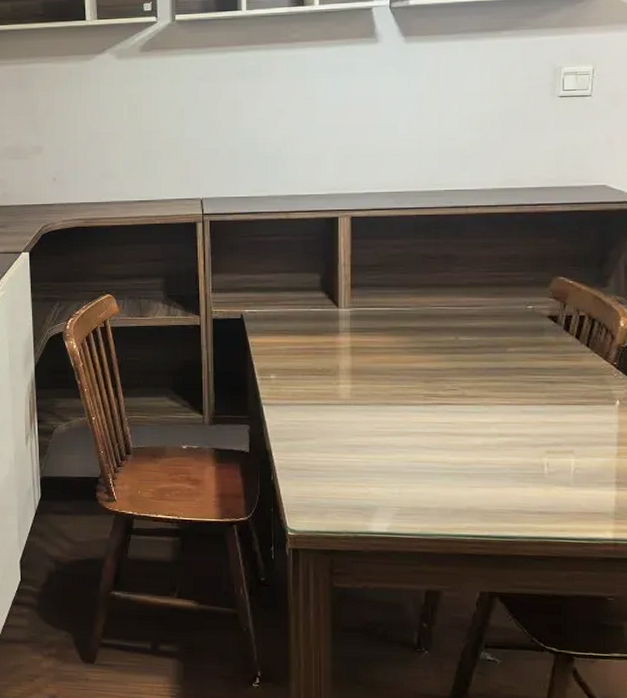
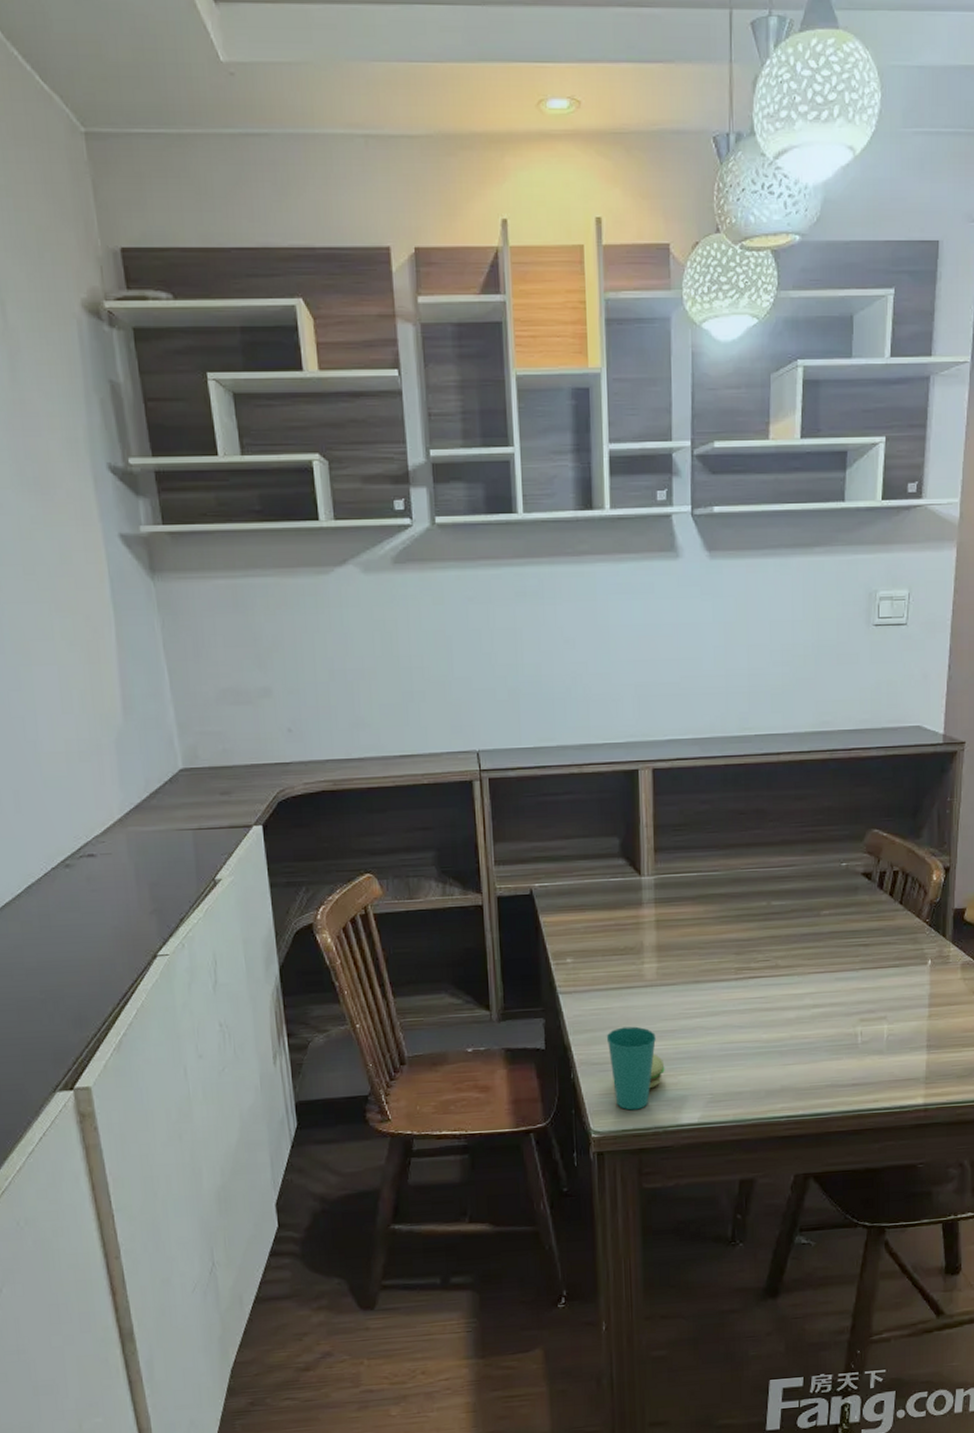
cup: none [303,439,356,515] -> present [606,1026,665,1111]

